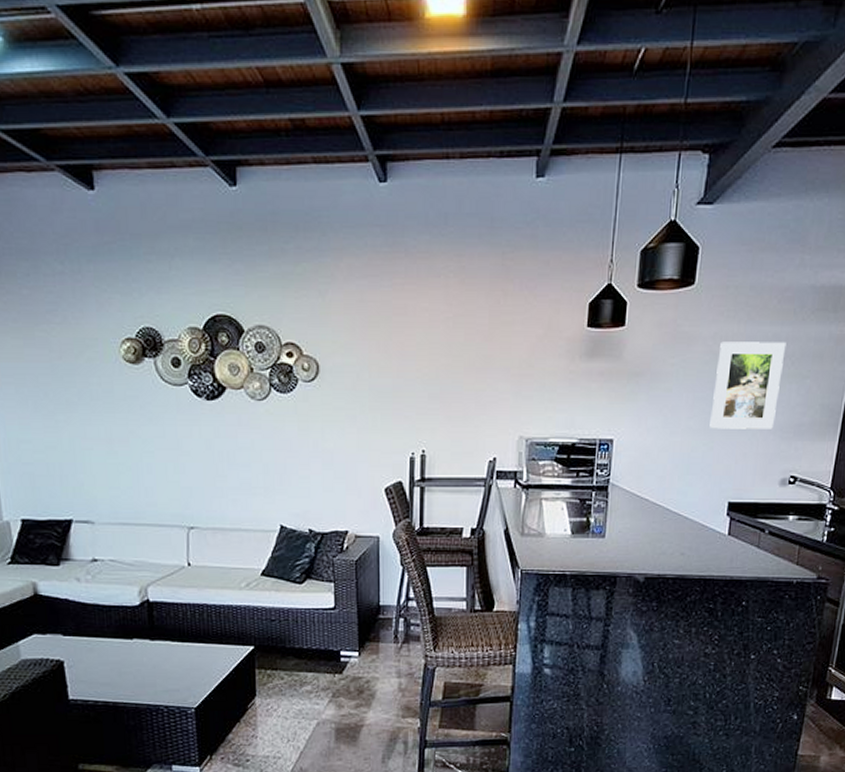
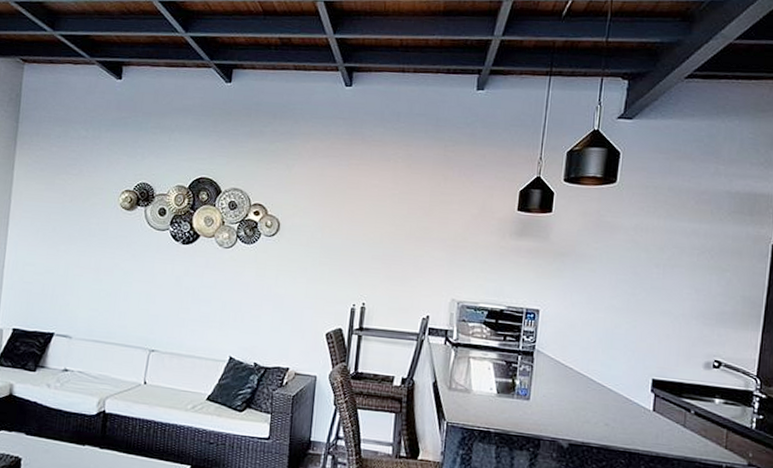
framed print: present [710,341,786,429] -> none [632,233,705,315]

